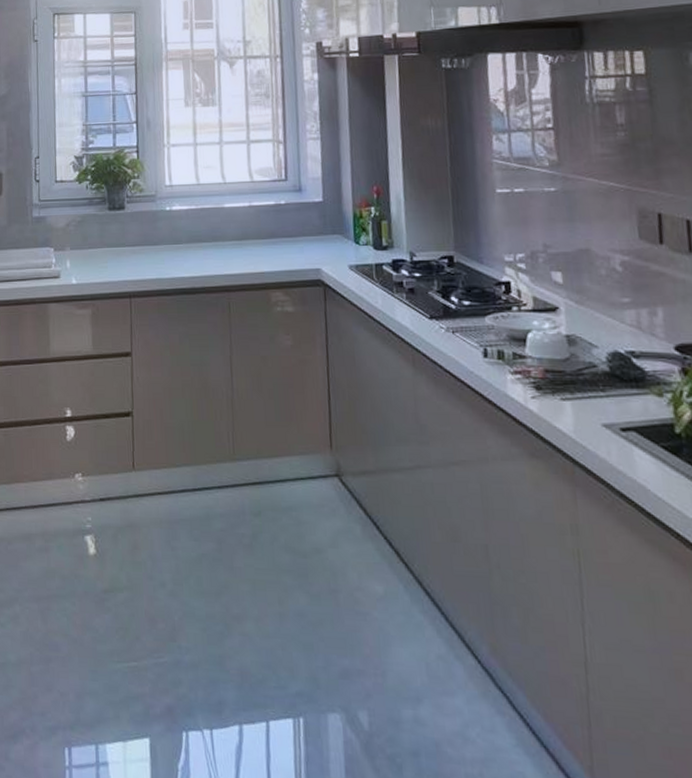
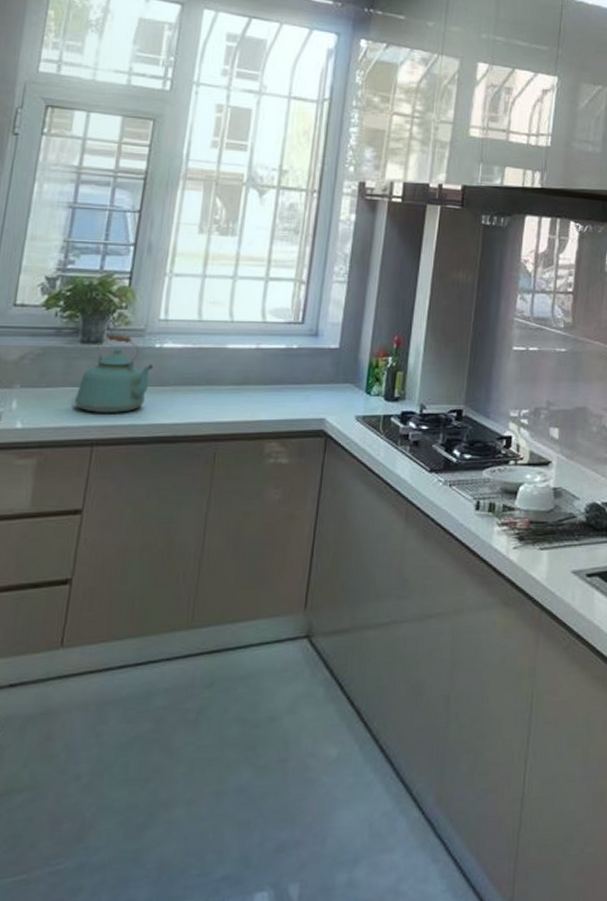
kettle: none [111,201,167,269] -> present [74,334,154,413]

